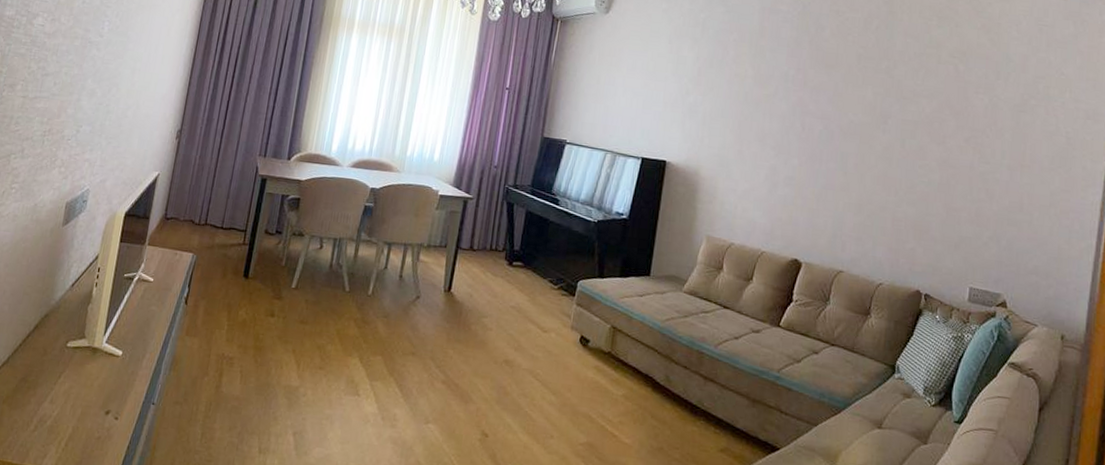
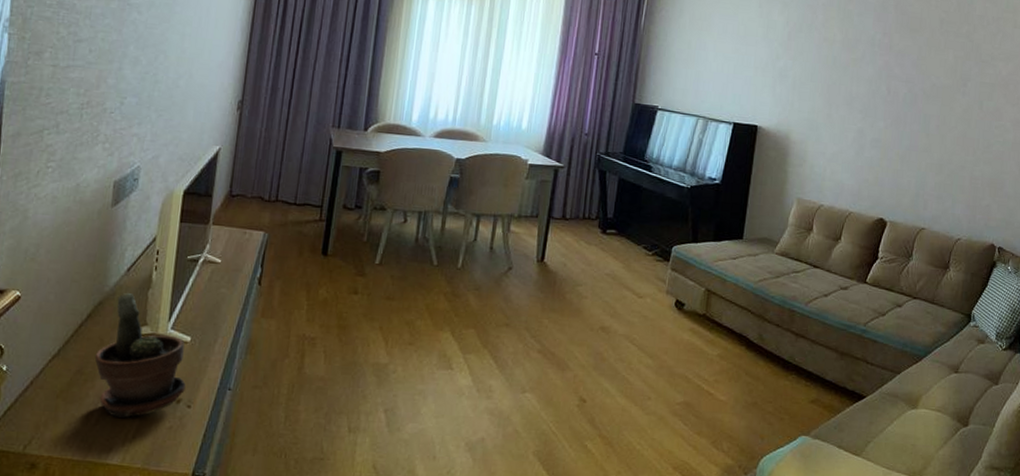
potted plant: none [38,307,117,426] -> present [94,293,186,418]

